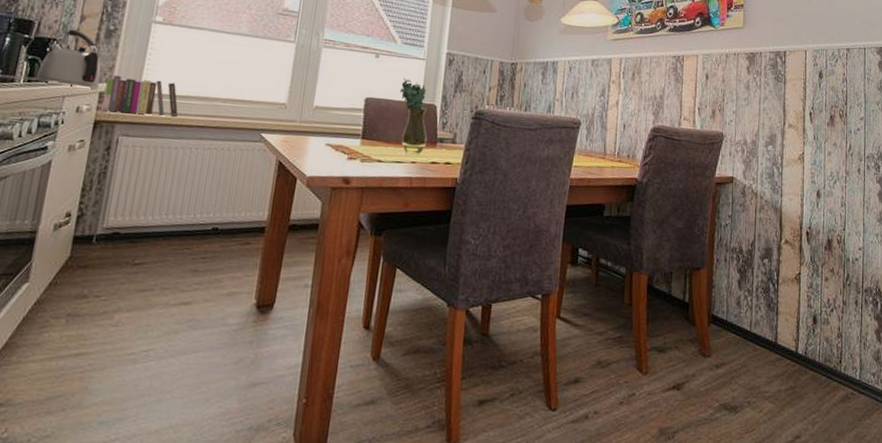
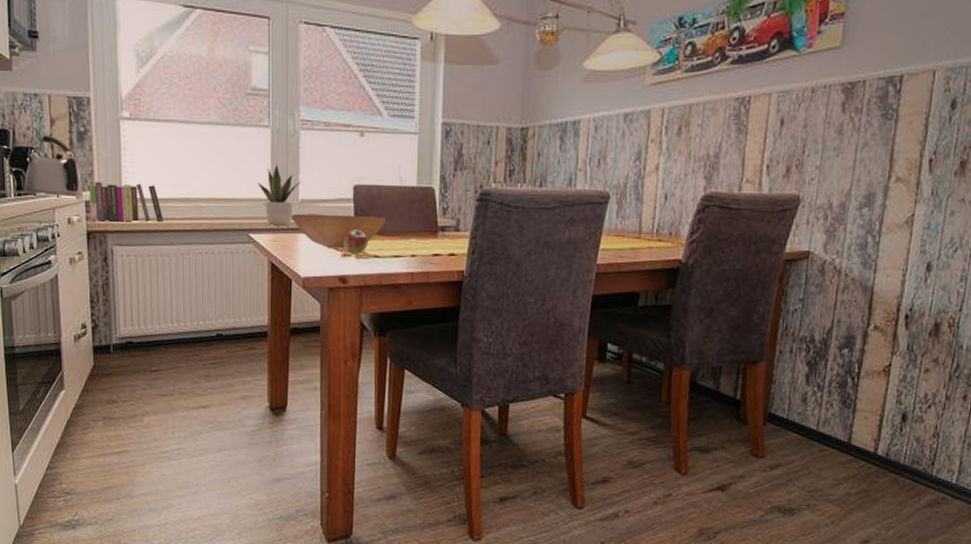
potted plant: none [276,74,318,129] -> present [258,164,302,226]
bowl: none [303,118,392,152] -> present [290,213,387,248]
fruit: none [350,136,374,159] -> present [343,229,369,255]
vase: present [399,78,428,155] -> none [390,158,427,247]

